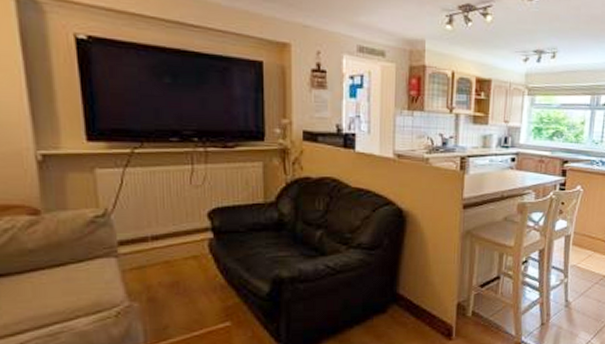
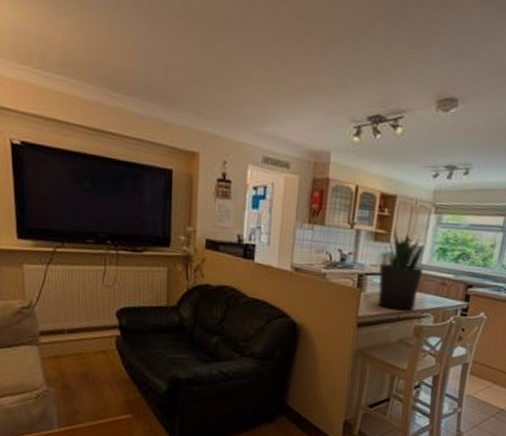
planter: none [480,109,522,190] -> present [377,226,424,311]

